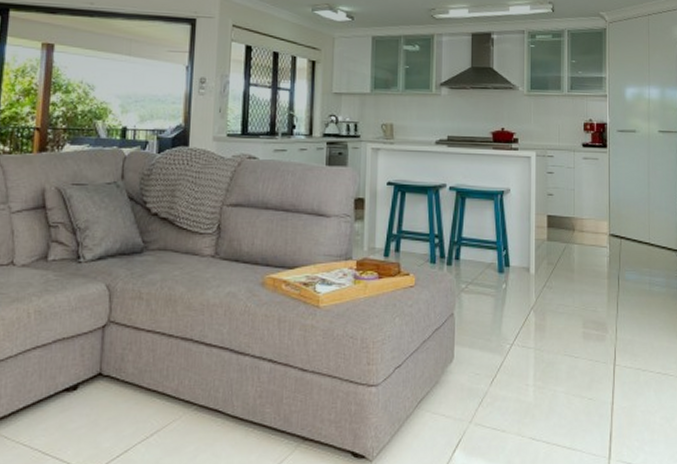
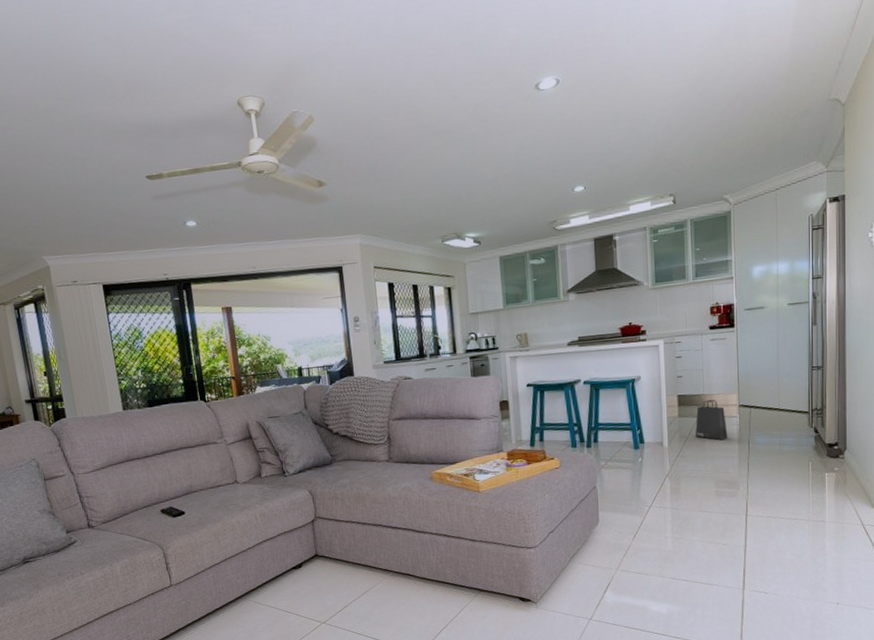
shopping bag: none [563,224,598,273] -> present [695,399,728,441]

